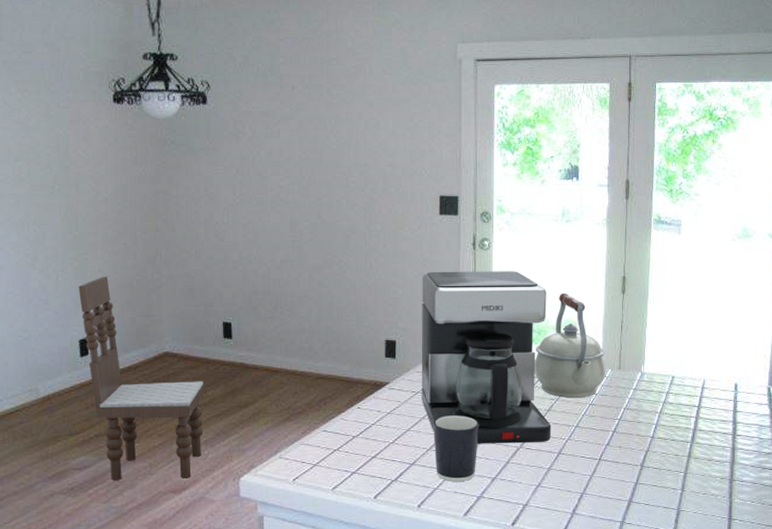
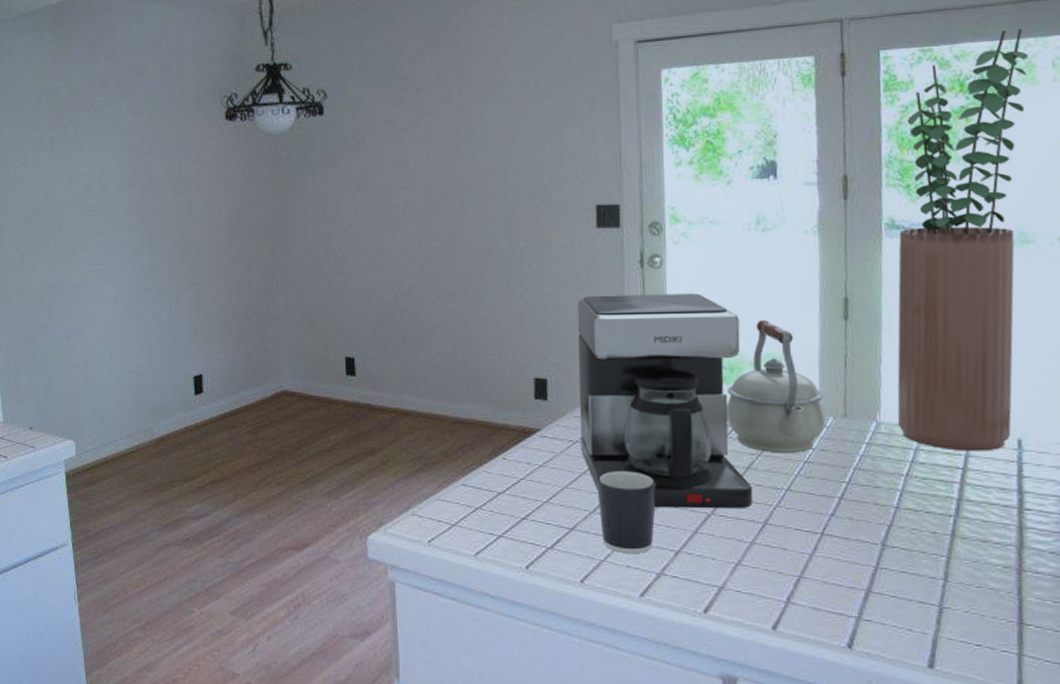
dining chair: present [78,277,205,481] -> none [192,308,327,534]
vase: none [655,74,757,393] -> present [897,28,1029,451]

